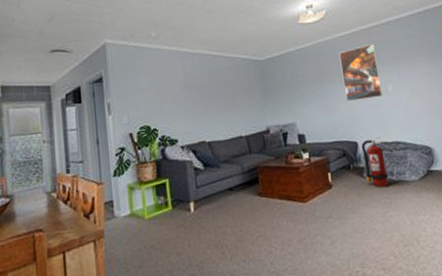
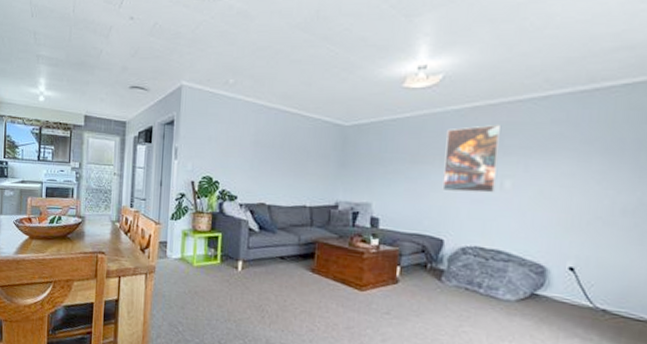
fire extinguisher: present [361,136,389,188] -> none [444,239,477,299]

